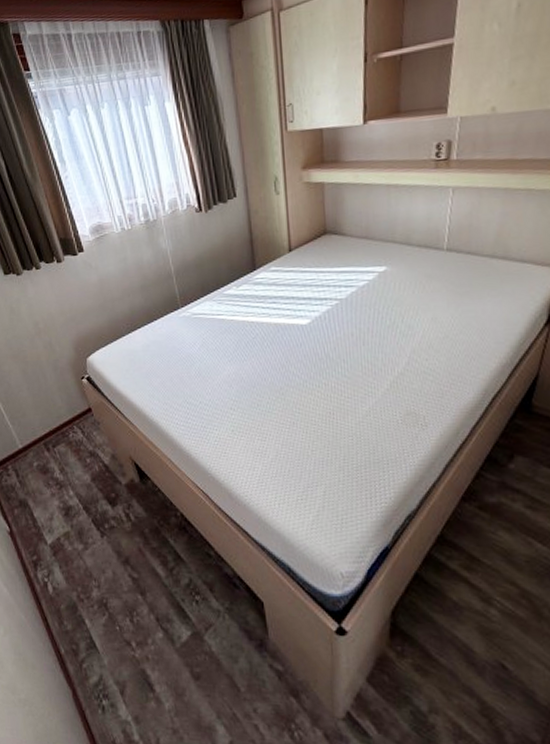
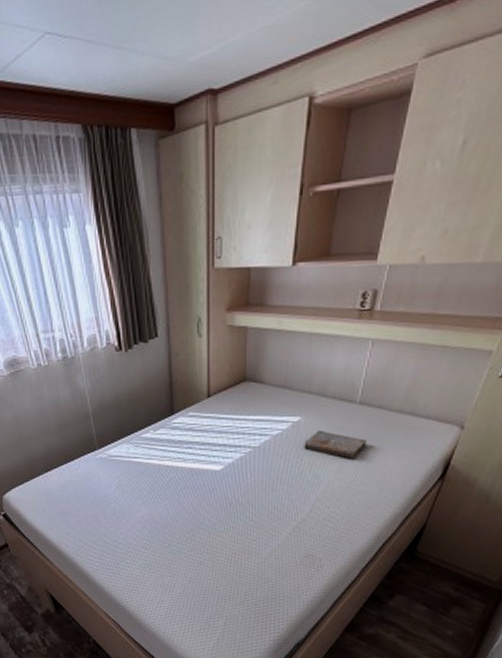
book: none [393,278,460,308] -> present [304,430,366,459]

